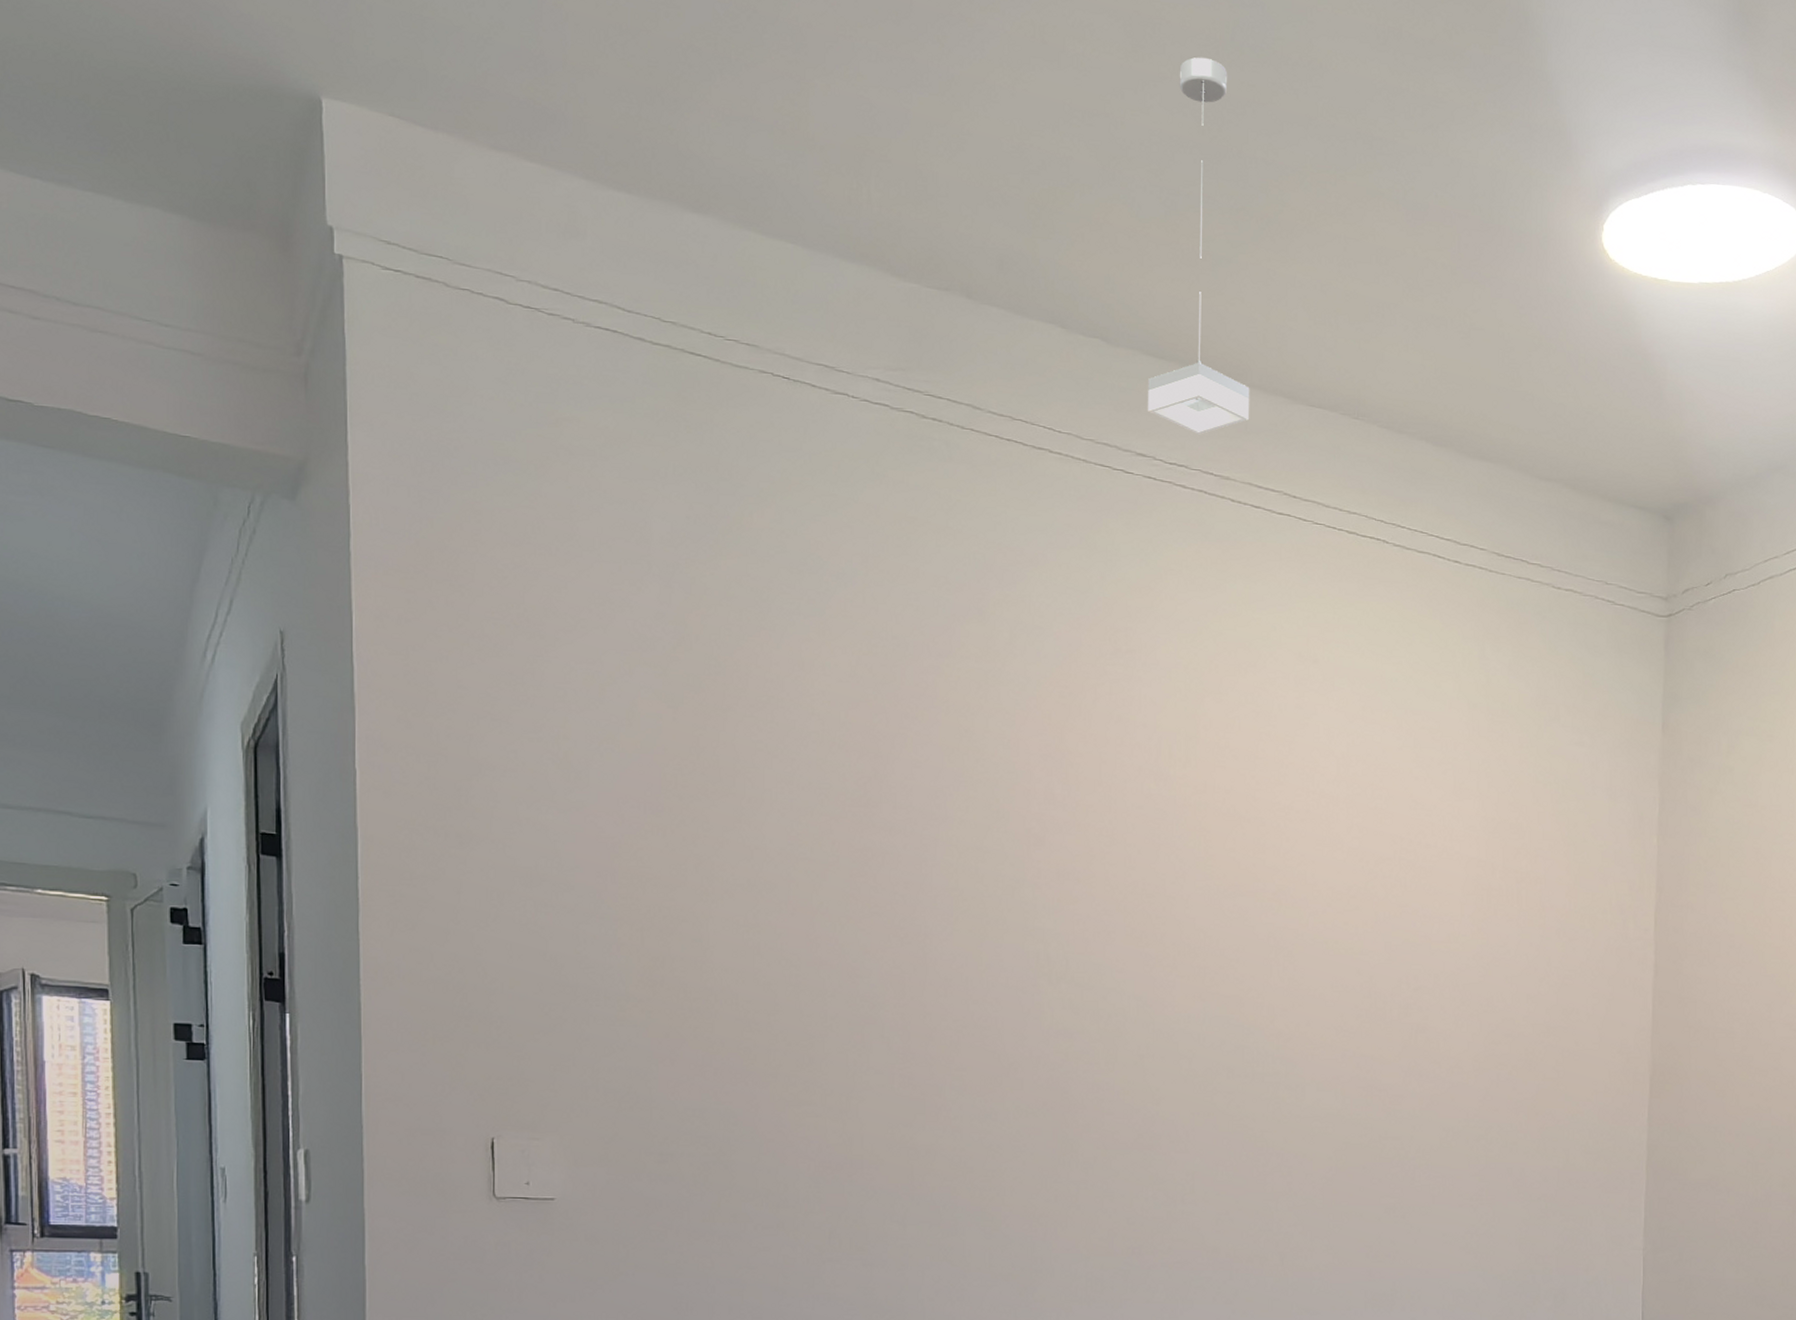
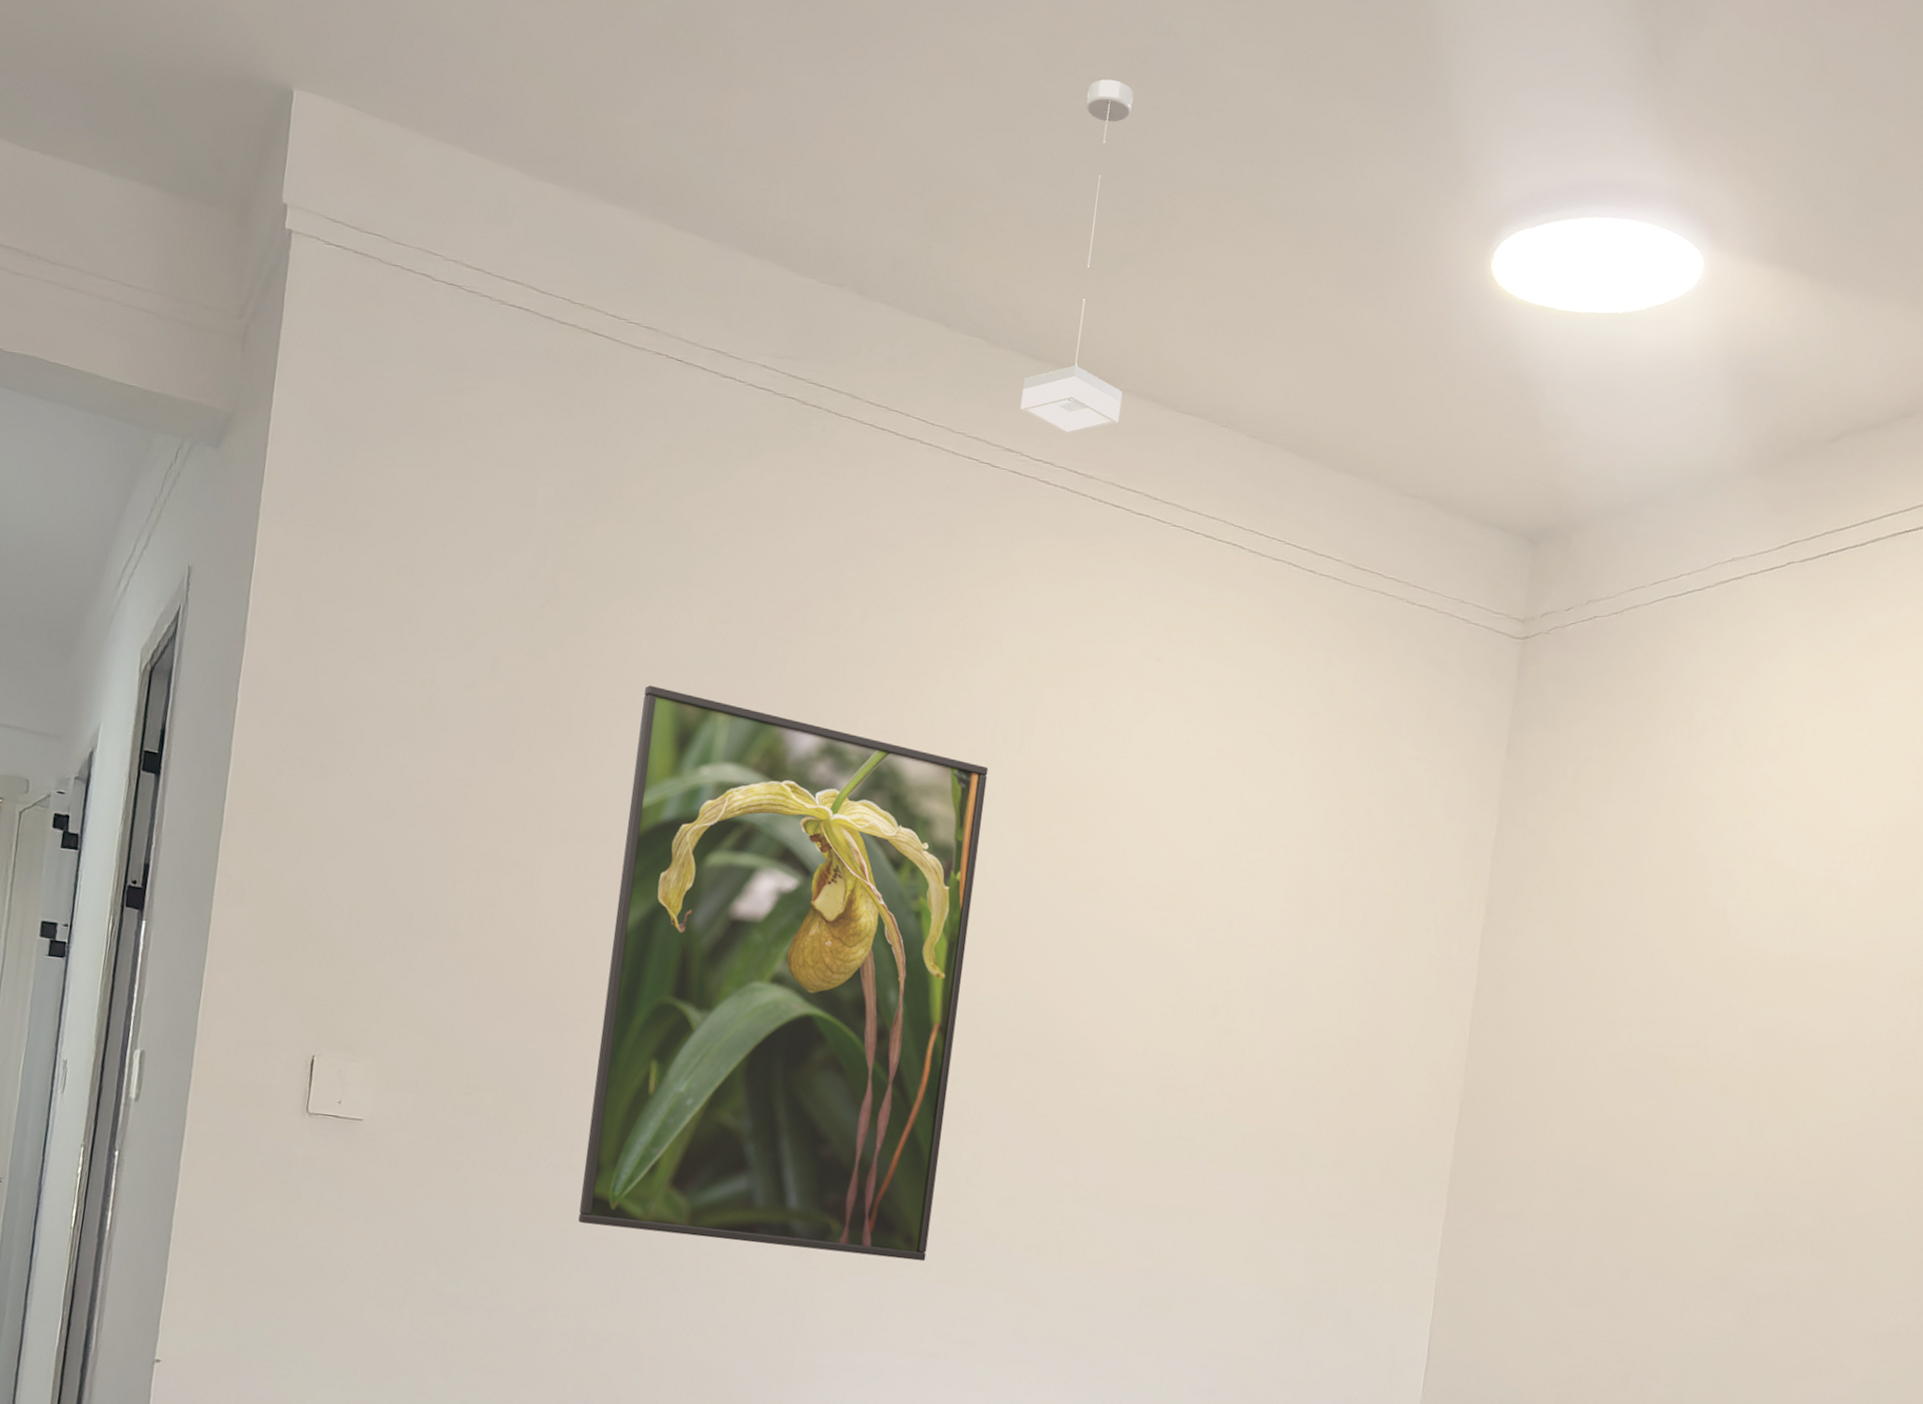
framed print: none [793,724,1157,1283] -> present [578,685,989,1262]

